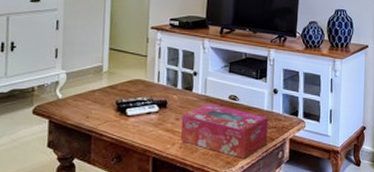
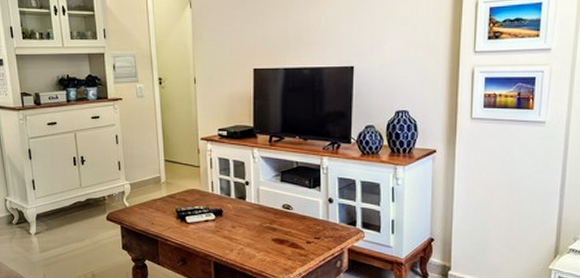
tissue box: present [180,104,268,159] -> none [237,212,324,266]

